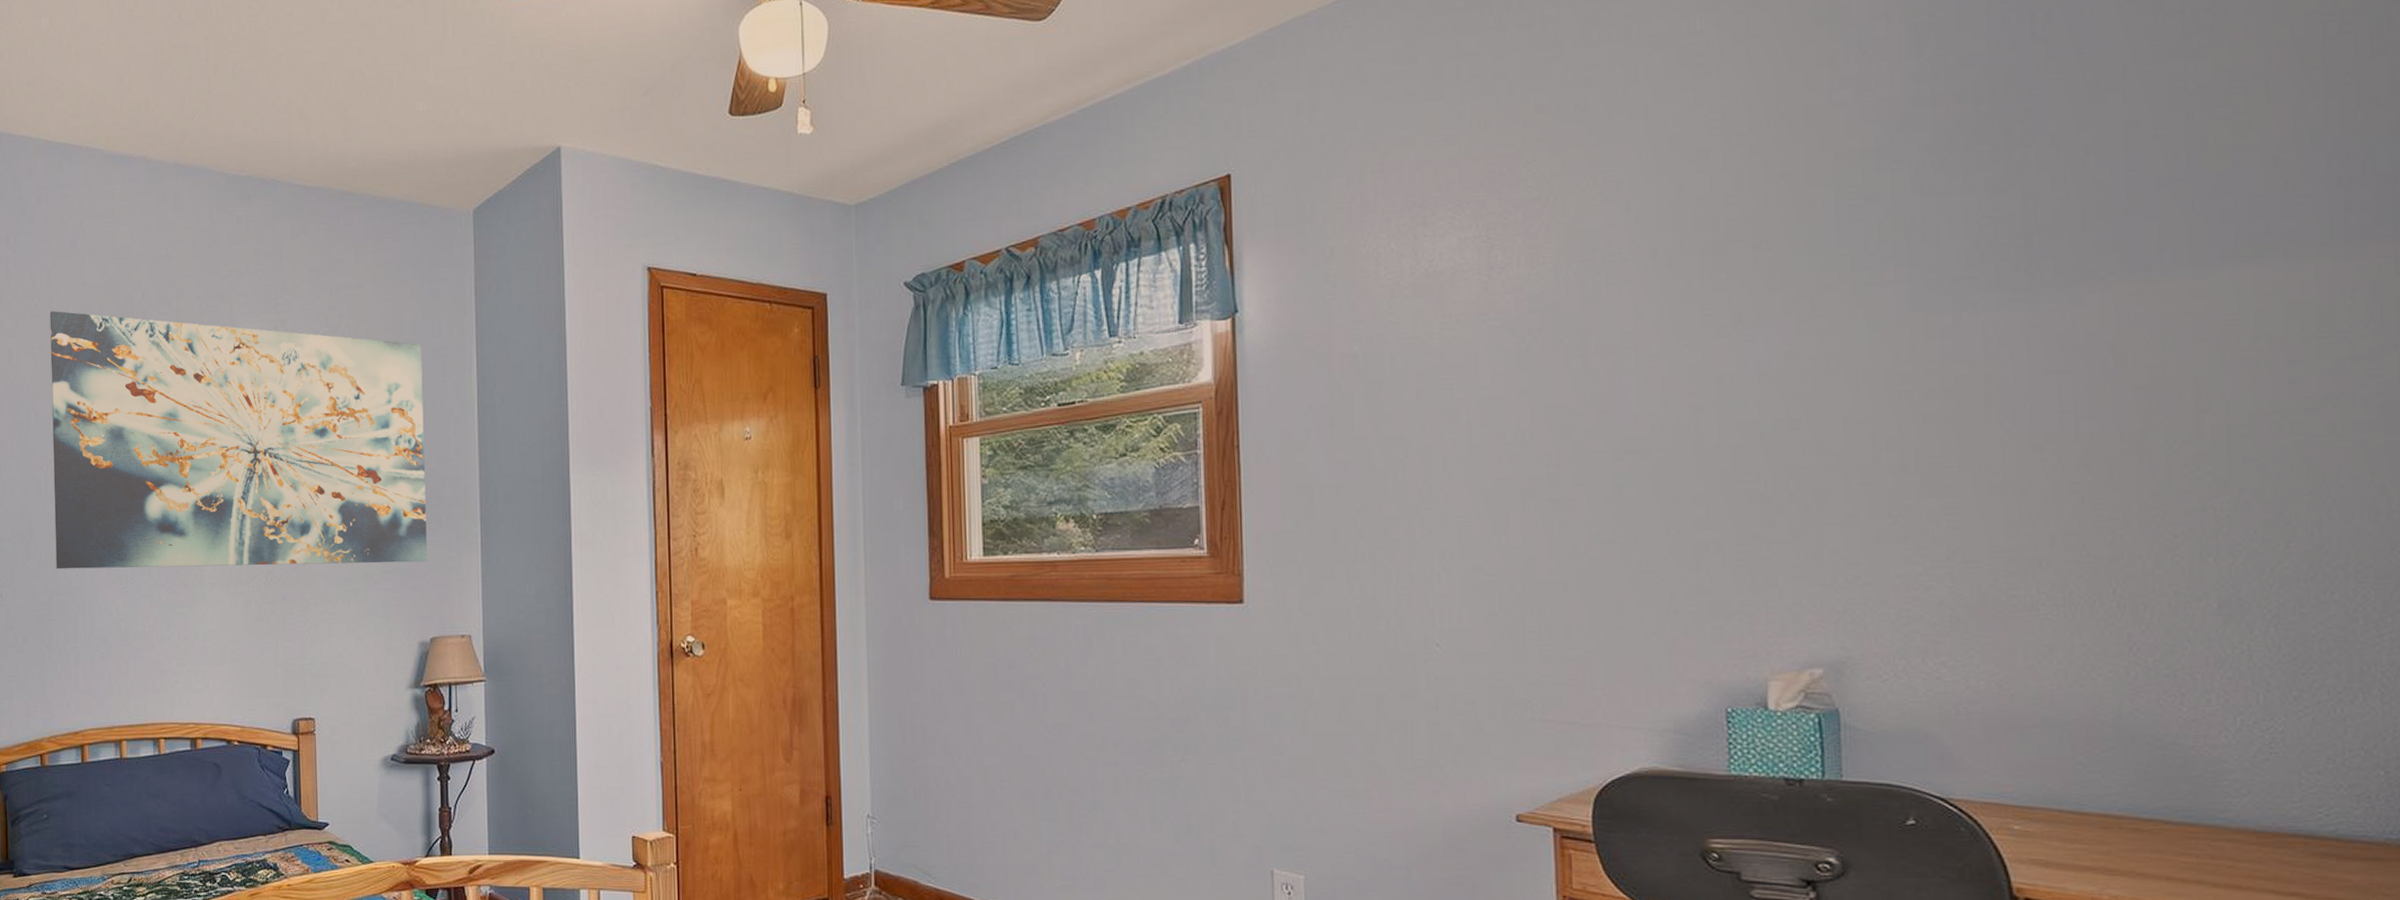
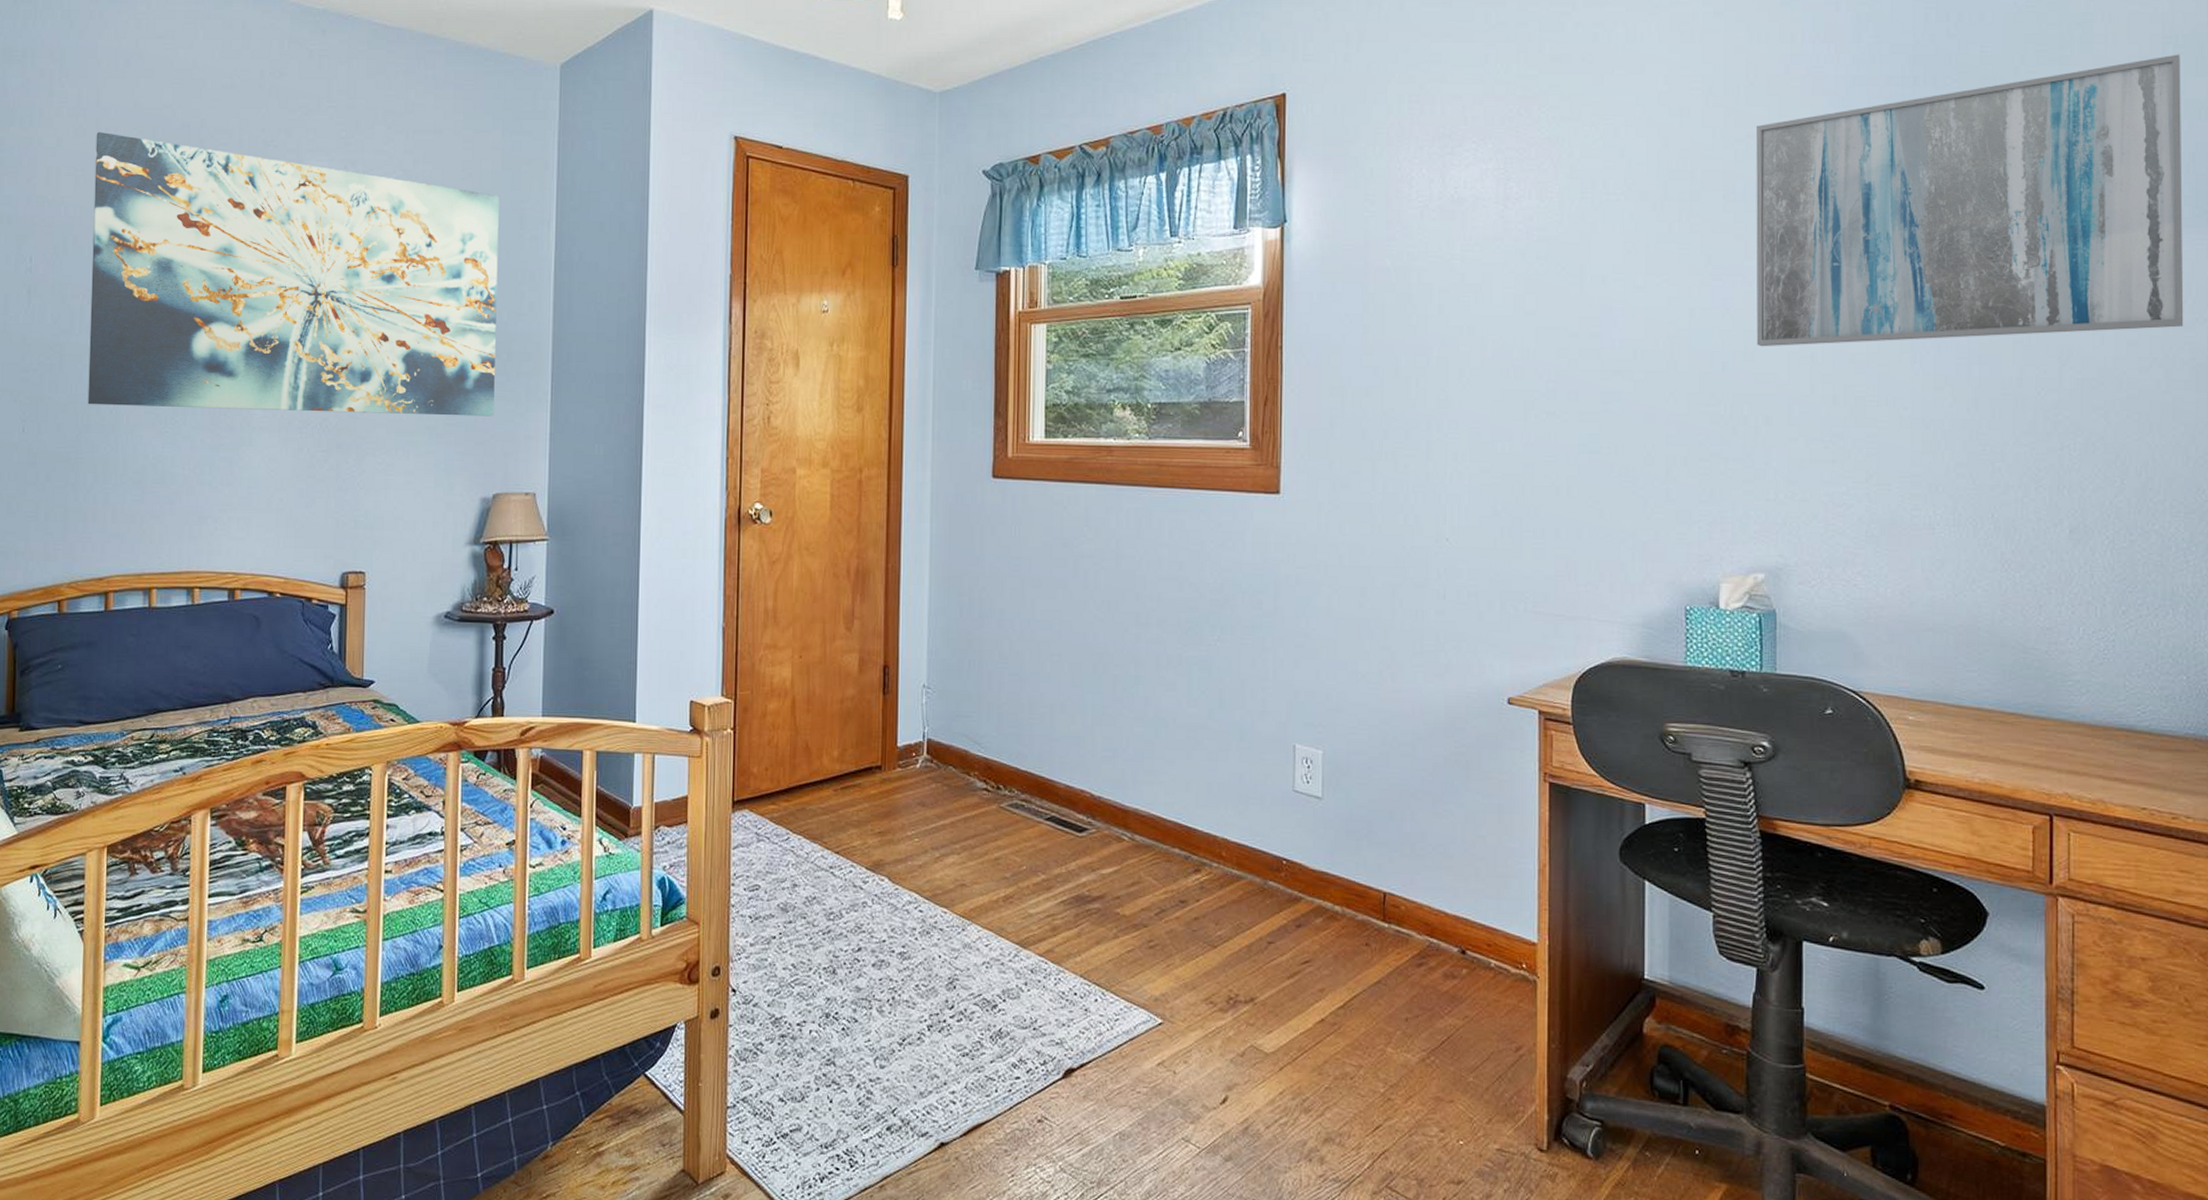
wall art: none [1792,32,2366,414] -> present [1756,54,2184,347]

